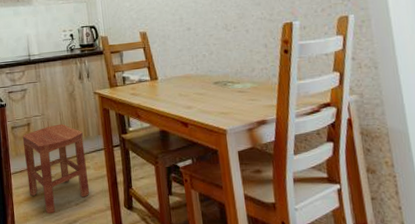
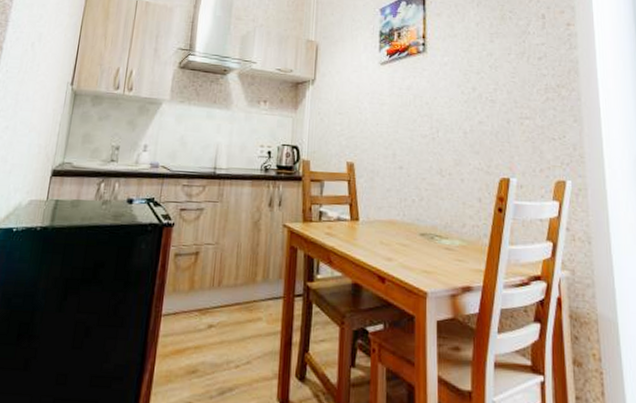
stool: present [22,123,90,214] -> none [179,258,262,375]

